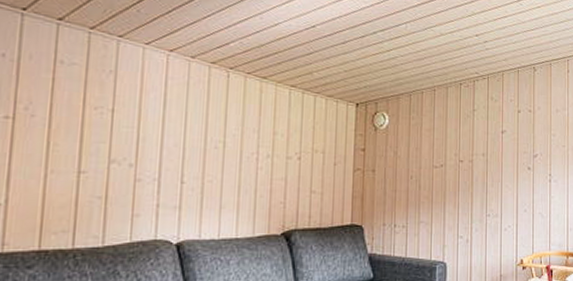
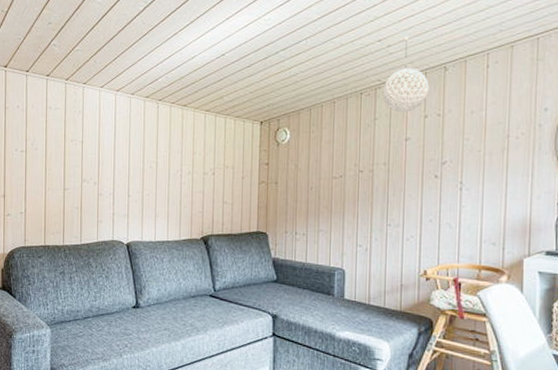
pendant light: none [480,35,521,106] -> present [382,36,429,113]

